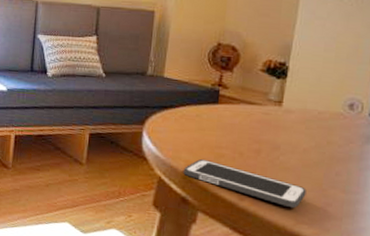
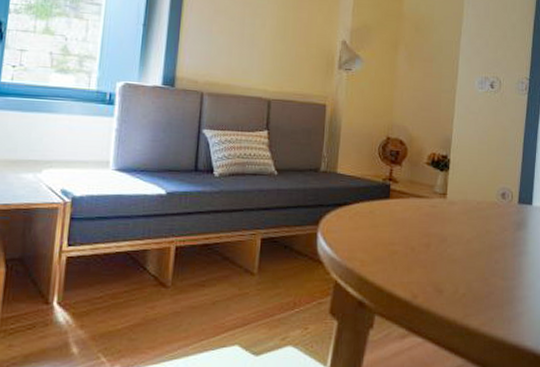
cell phone: present [183,158,307,209] -> none [359,257,472,301]

